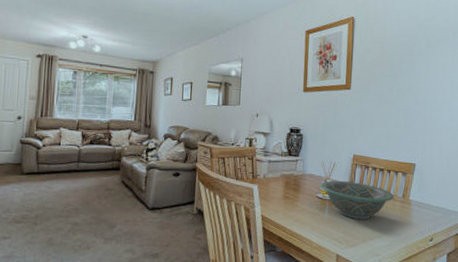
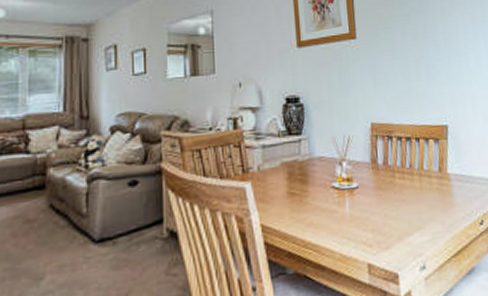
decorative bowl: present [321,181,394,220] -> none [335,159,429,211]

